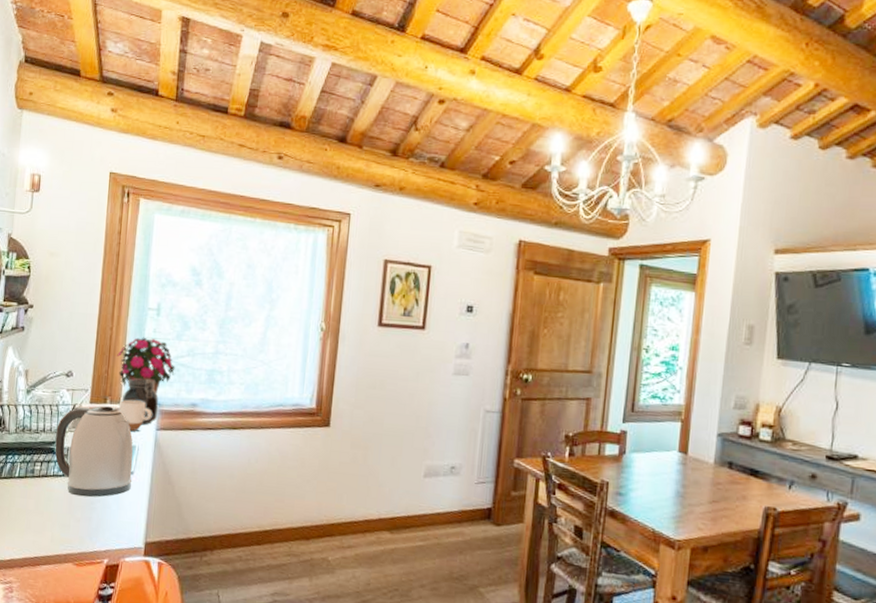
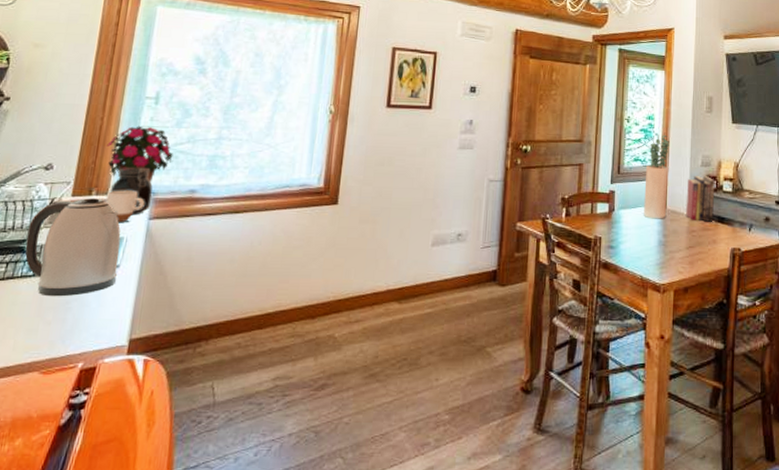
vase: none [660,366,696,468] -> present [644,132,670,220]
books: none [710,419,750,475] -> present [685,176,715,222]

